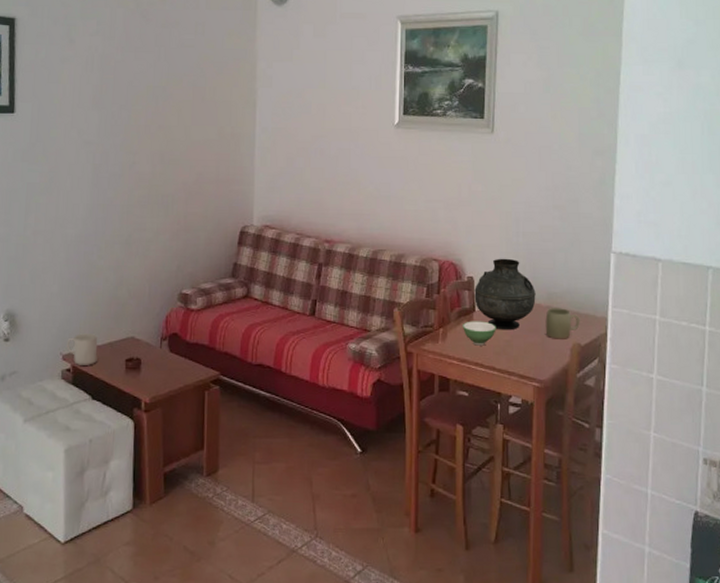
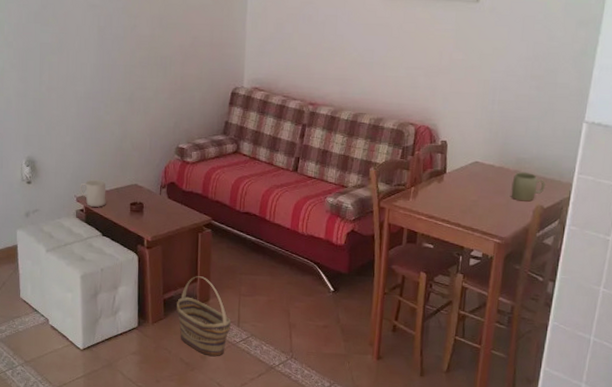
basket: none [179,442,244,542] -> present [176,276,231,357]
bowl: present [462,321,496,346] -> none [432,181,465,204]
vase: present [474,258,536,330] -> none [446,124,506,192]

